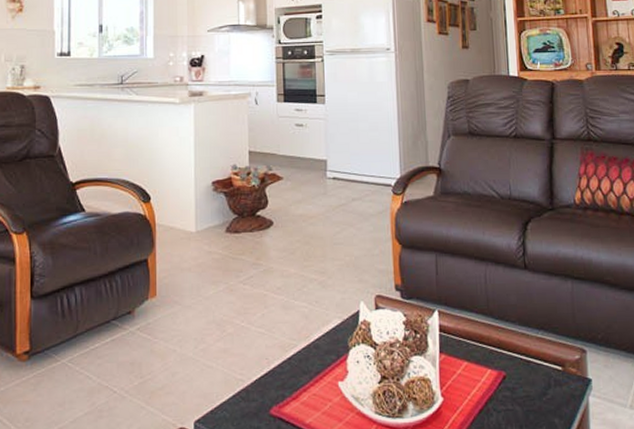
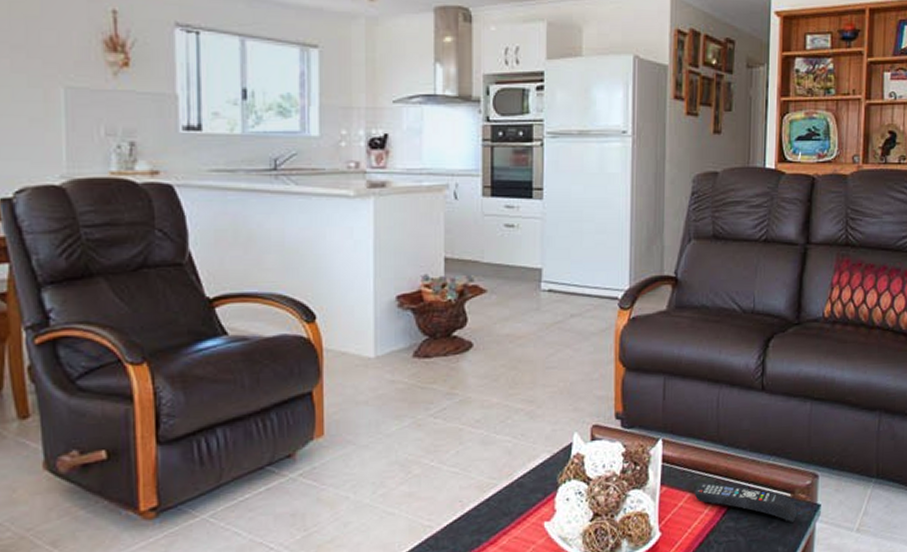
remote control: none [470,352,570,395] -> present [694,483,798,522]

